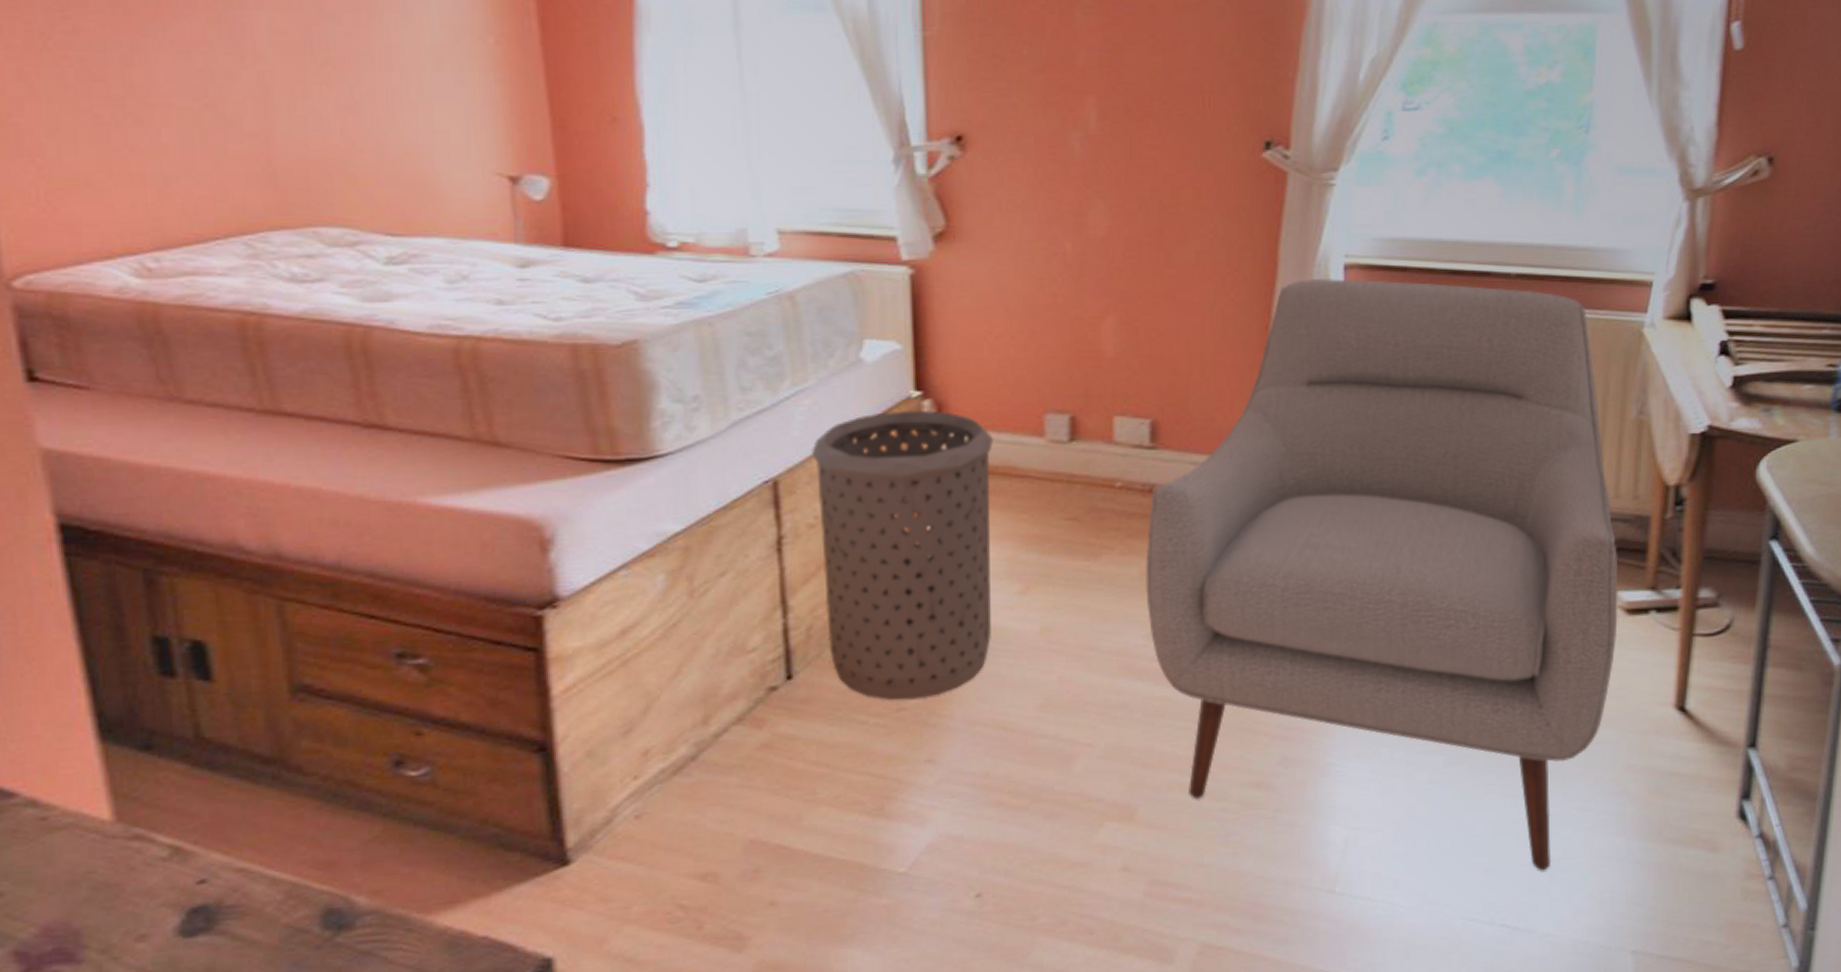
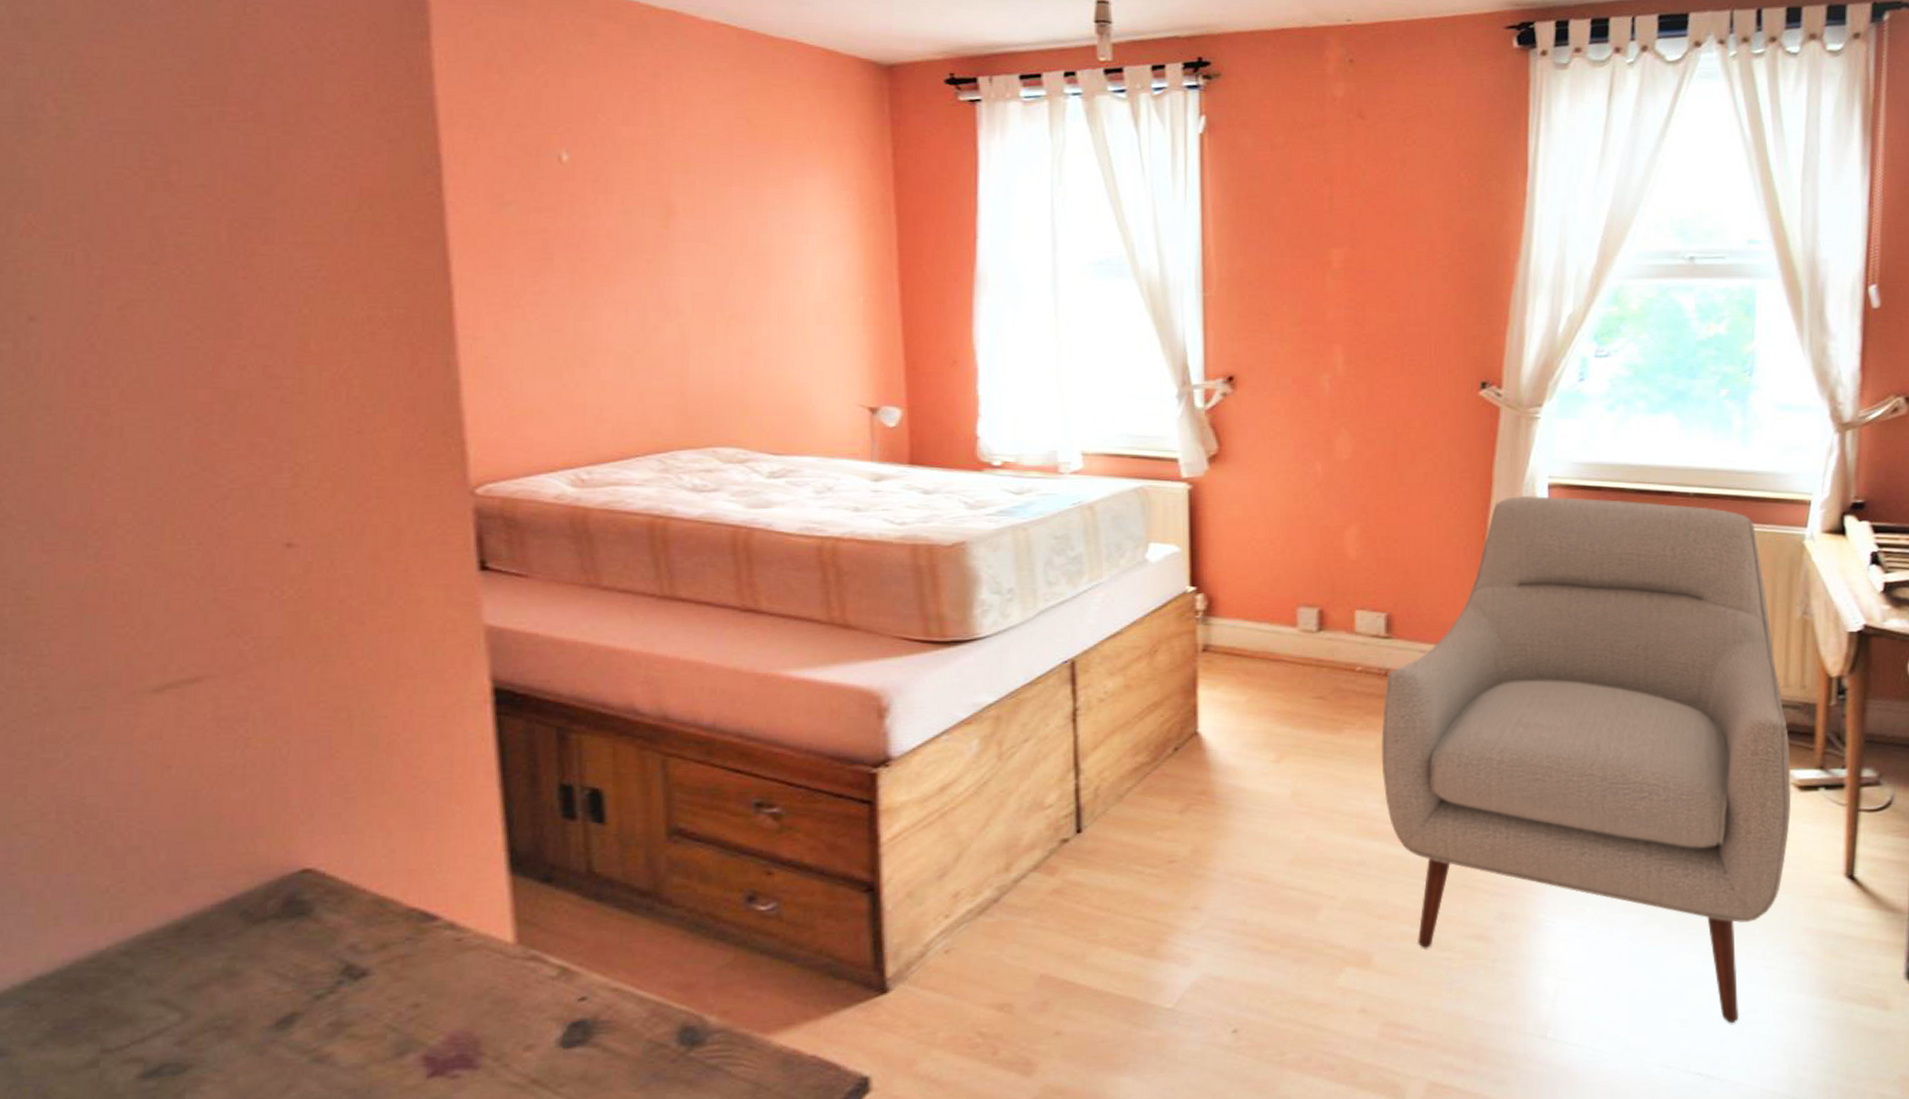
laundry basket: present [811,409,993,700] -> none [1103,602,1254,853]

